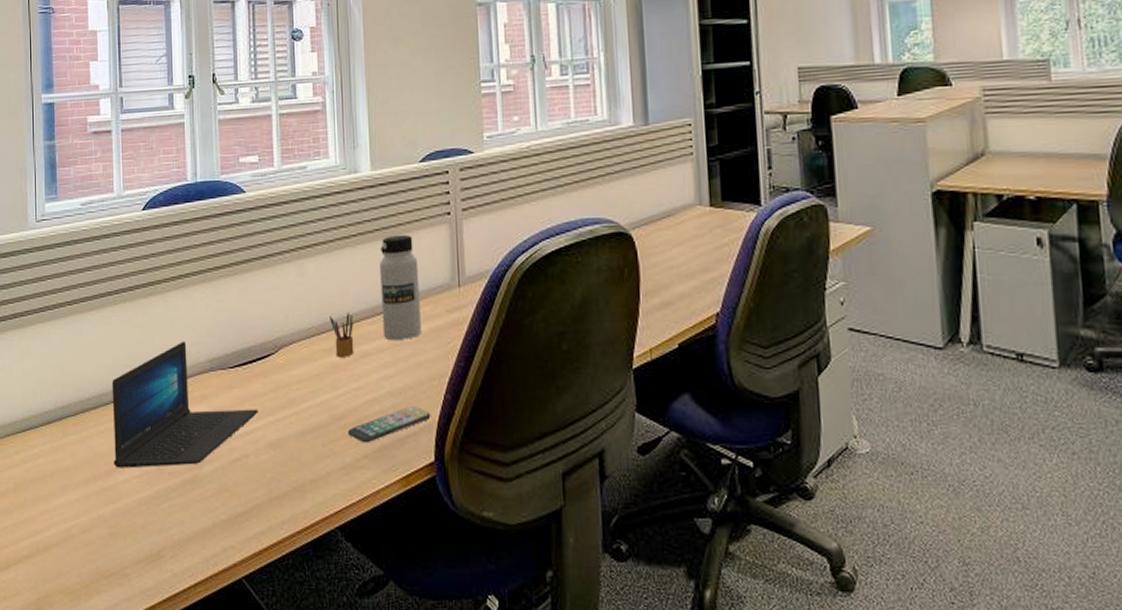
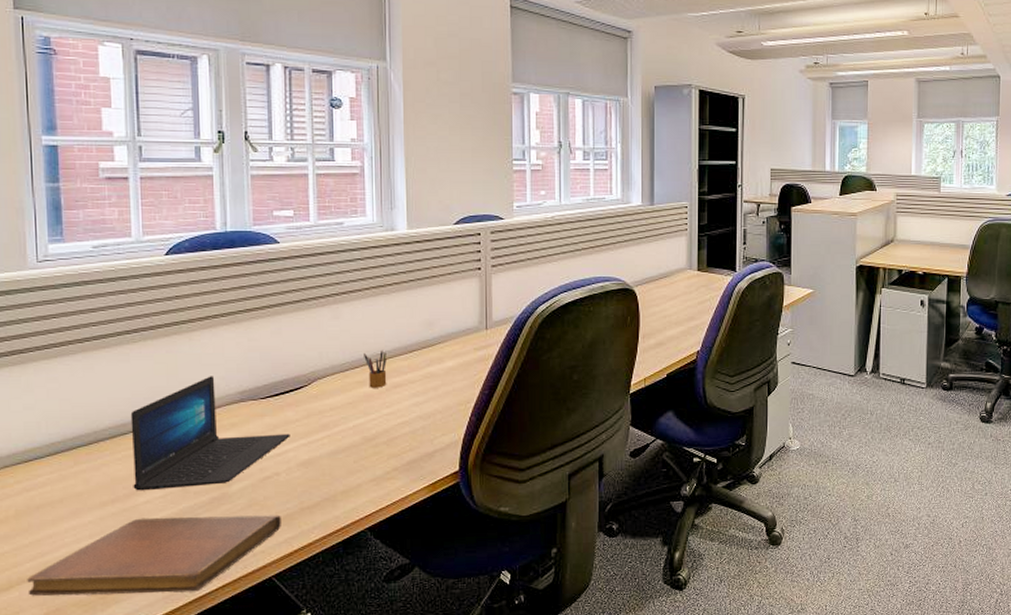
notebook: none [22,499,251,589] -> present [27,515,281,596]
smartphone: present [347,407,431,443] -> none [378,427,457,459]
water bottle: present [380,234,421,341] -> none [414,285,451,374]

